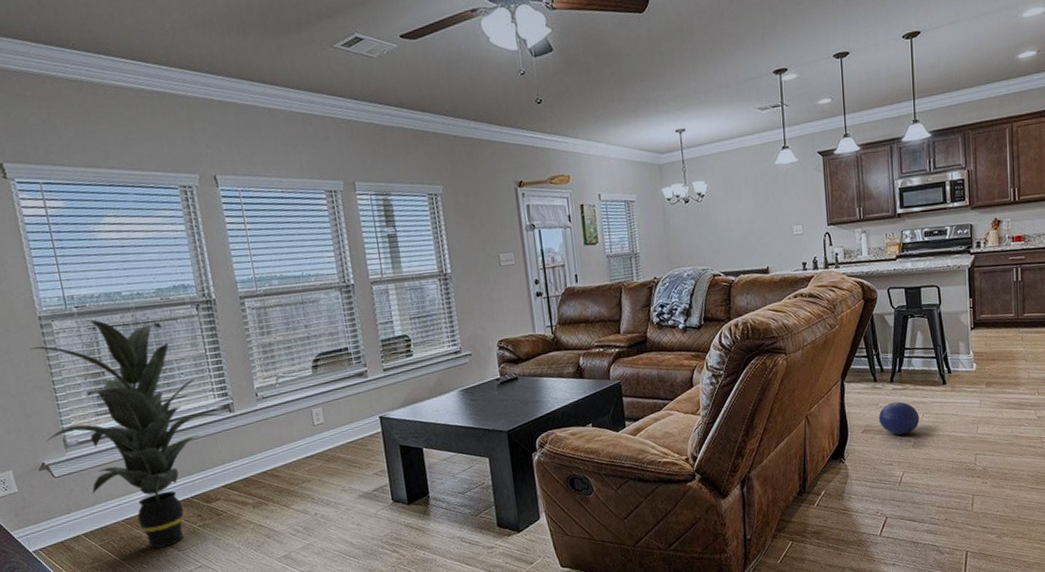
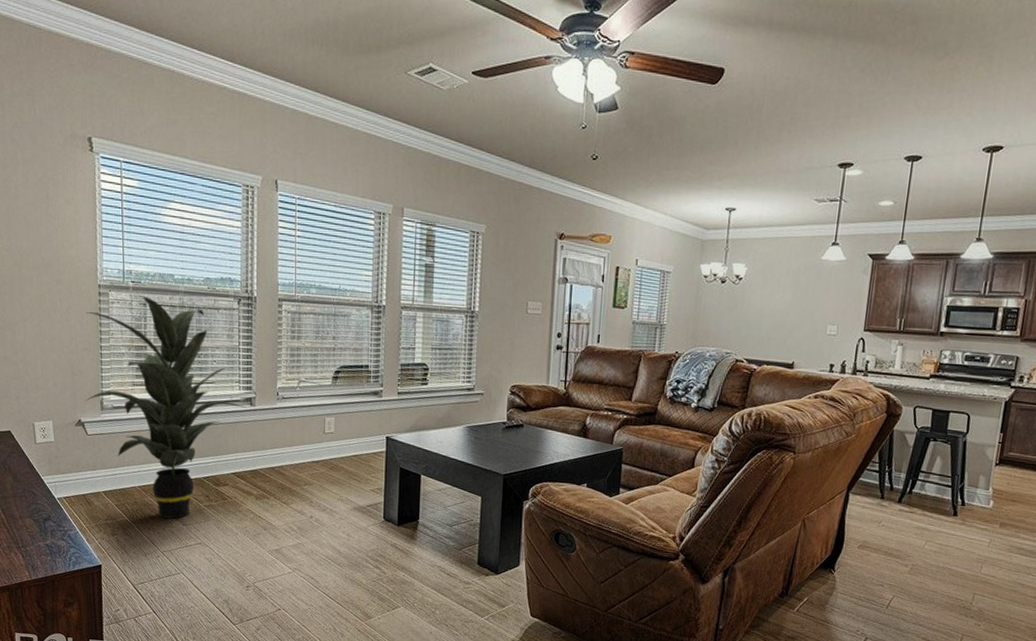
ball: present [878,401,920,435] -> none [877,523,922,559]

